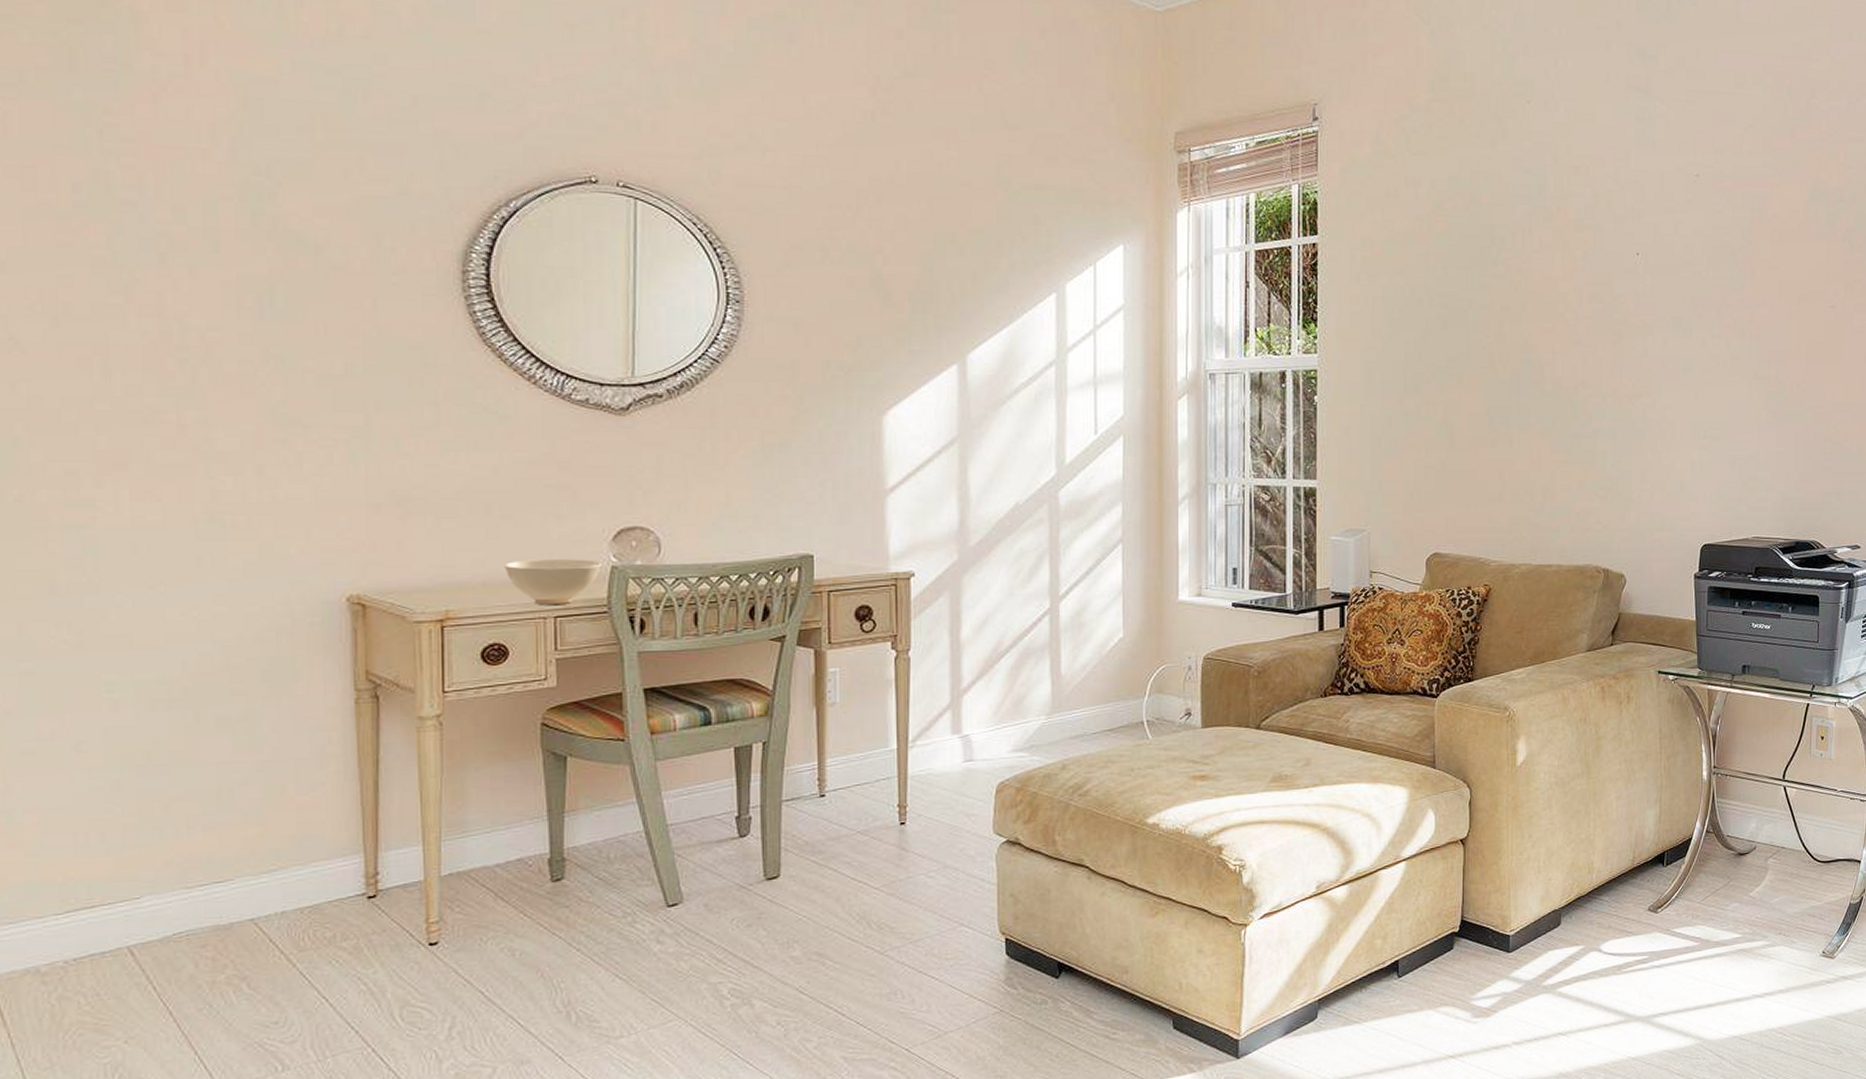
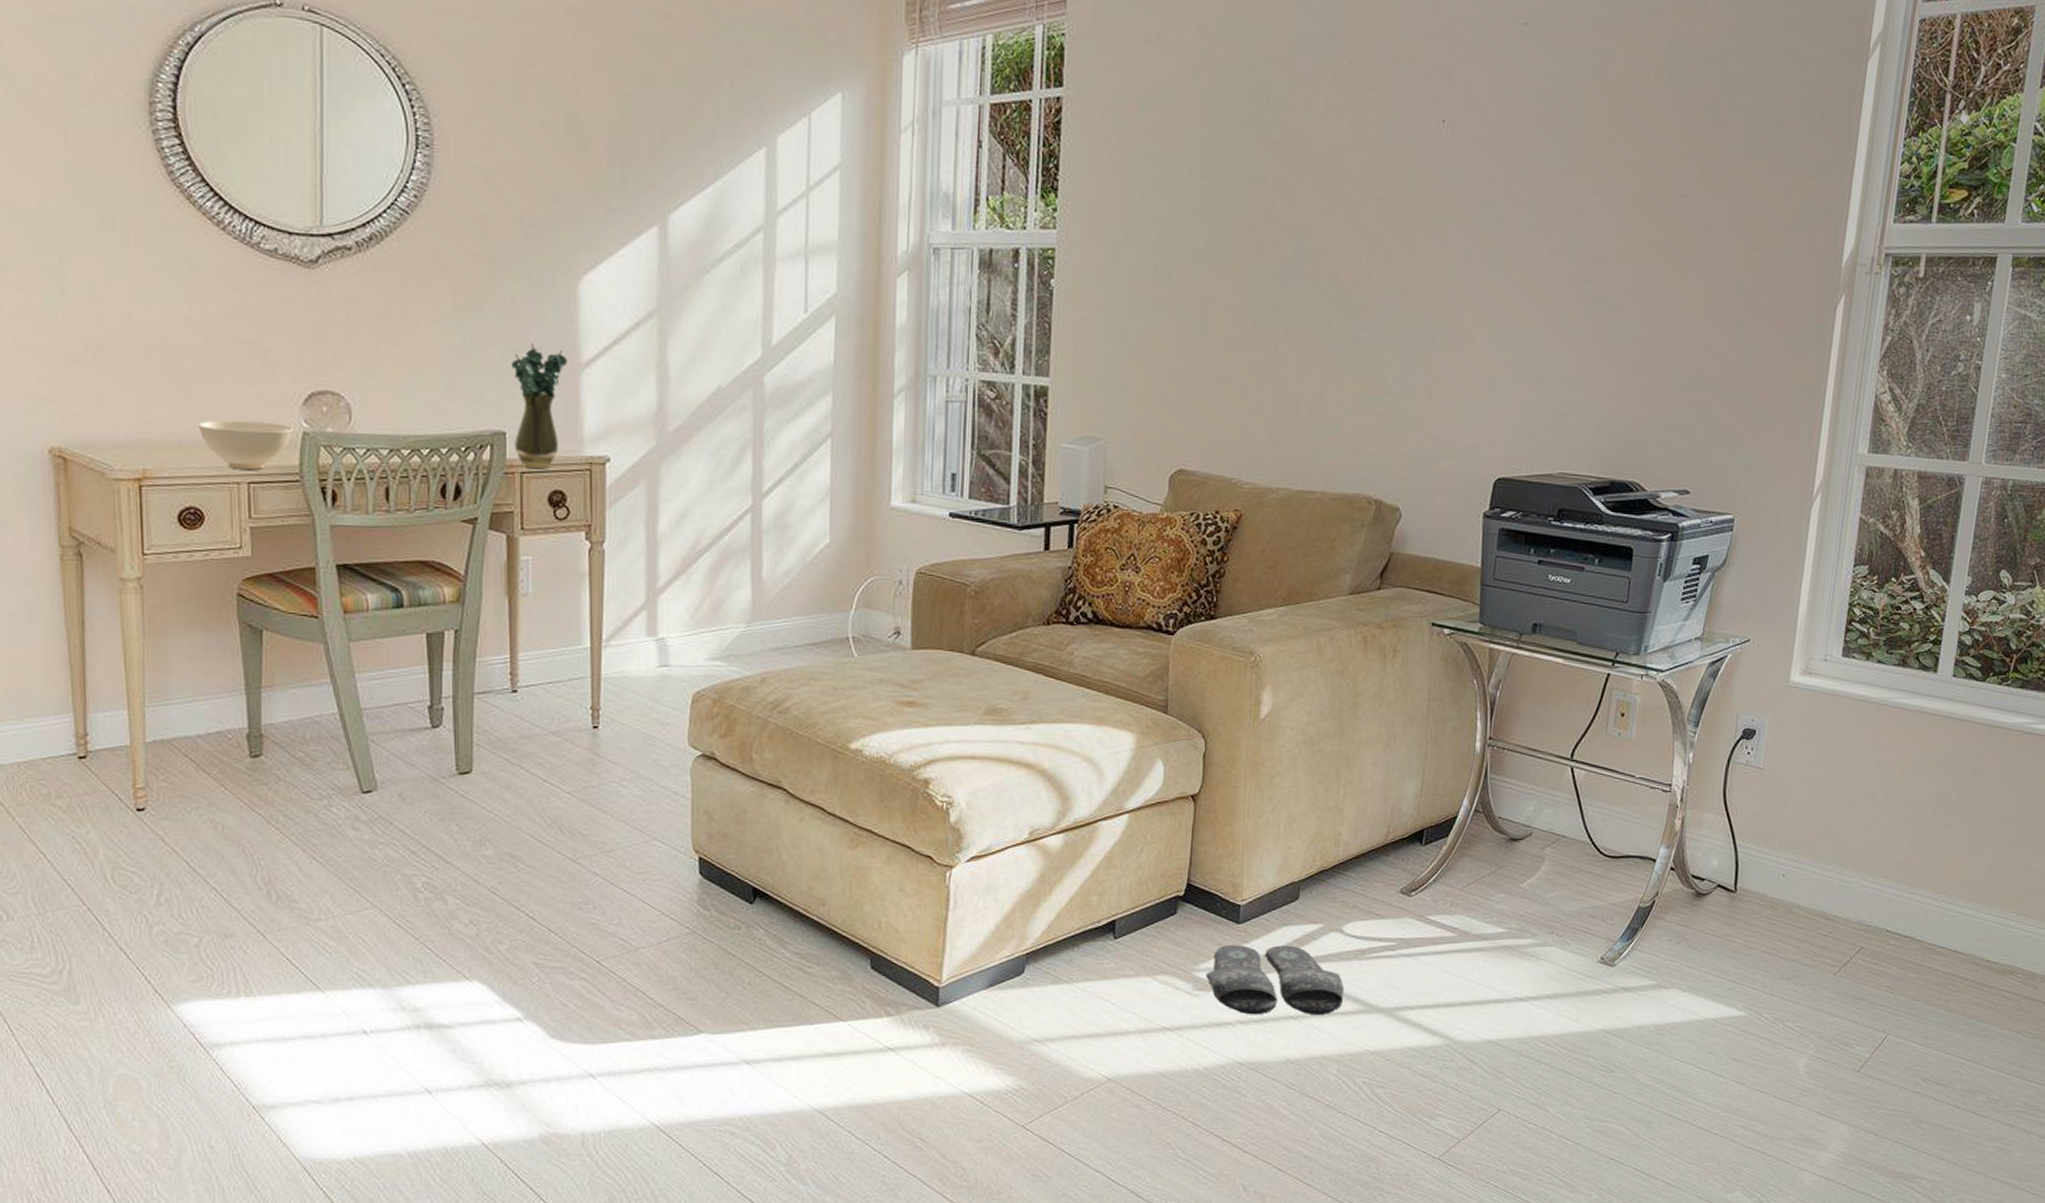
vase: none [818,472,874,588] -> present [511,342,568,470]
slippers: none [1482,968,1605,1036] -> present [1206,945,1344,1016]

